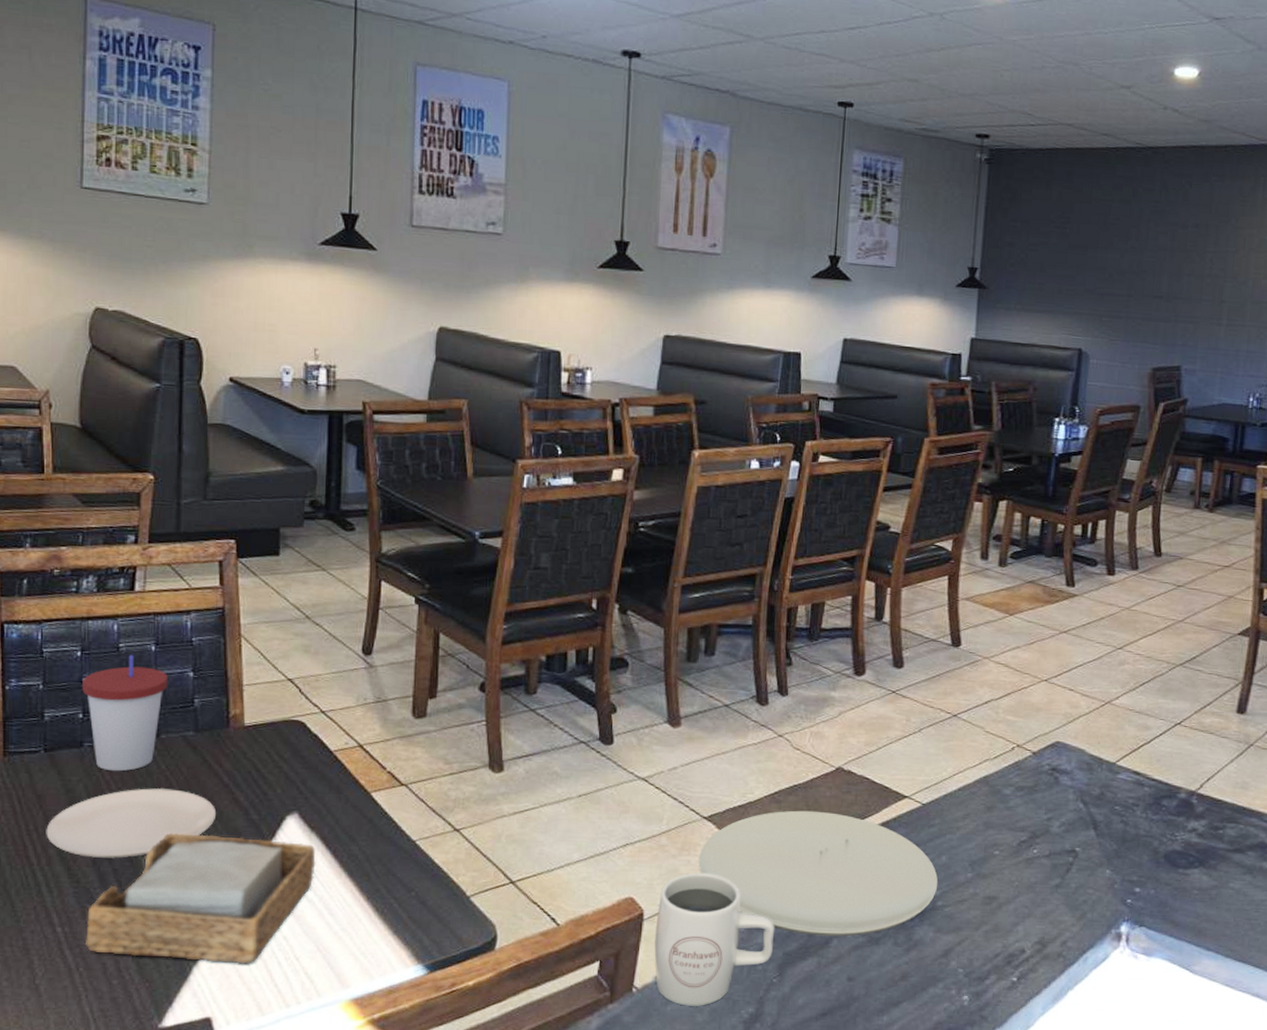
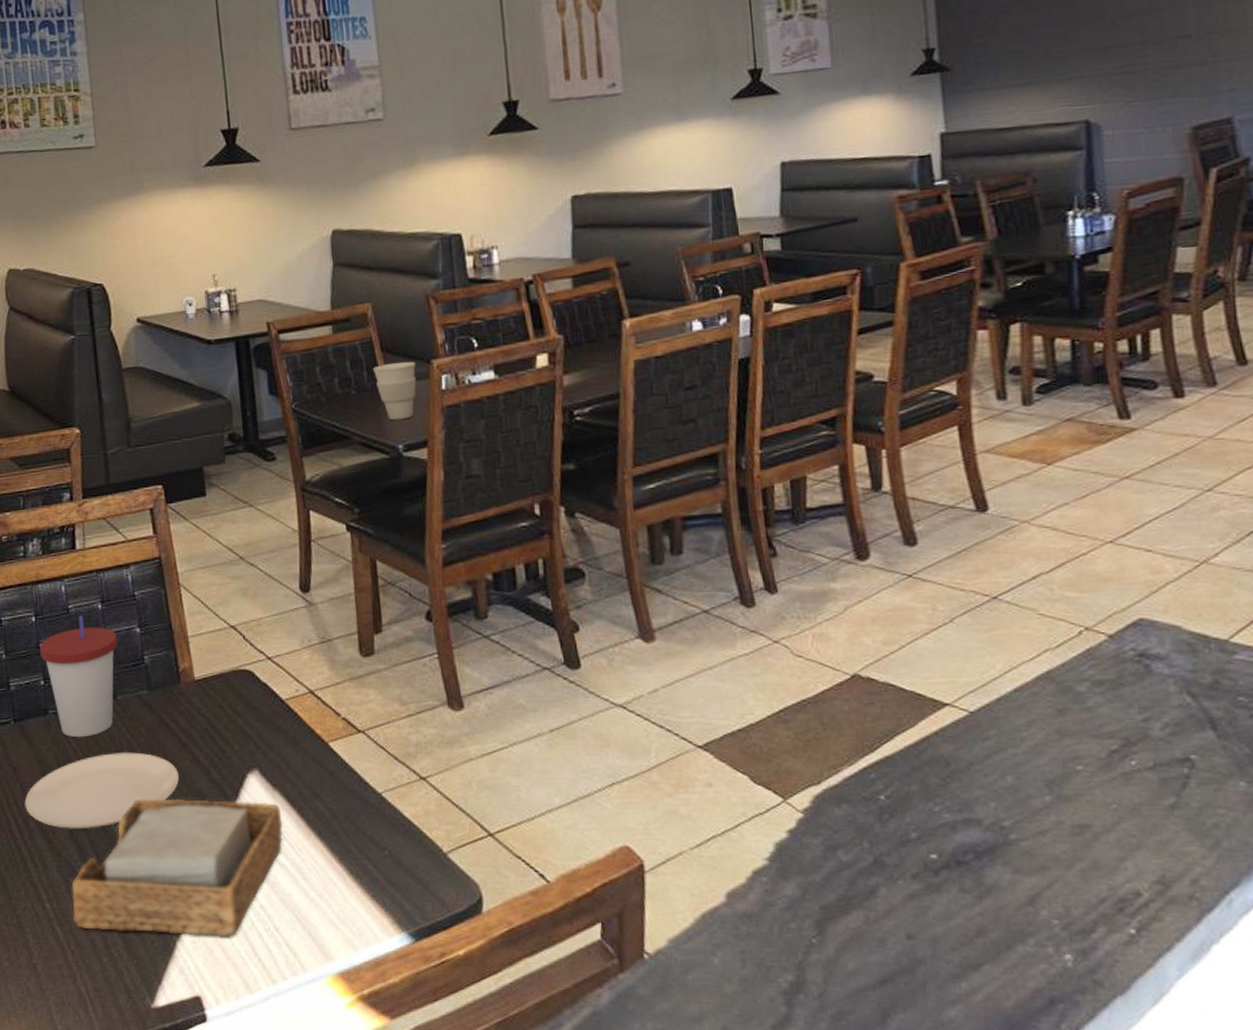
cup: none [460,457,503,510] -> present [372,361,417,421]
mug: present [654,872,775,1006] -> none [659,813,806,974]
plate: present [698,810,939,937] -> none [698,729,1007,884]

